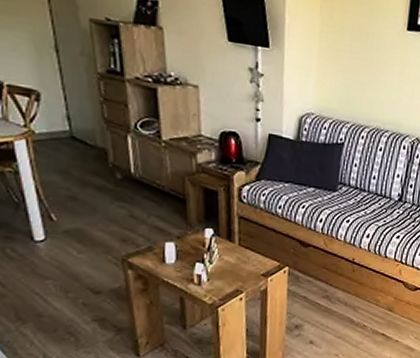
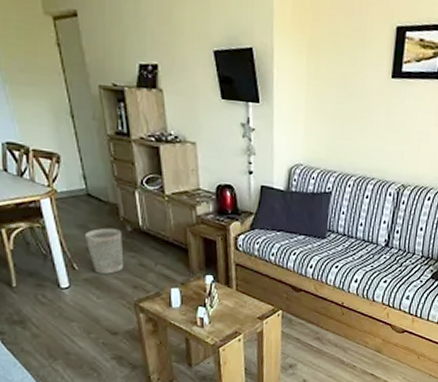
wastebasket: none [65,174,112,226] -> present [84,228,124,274]

